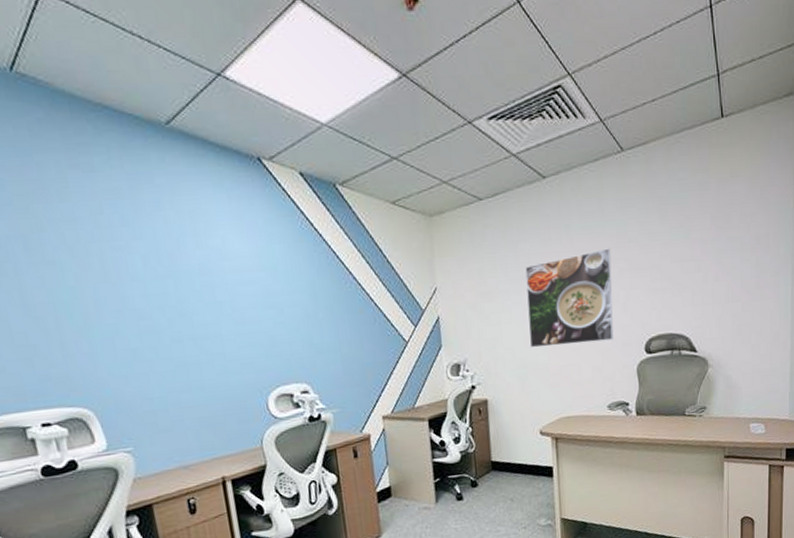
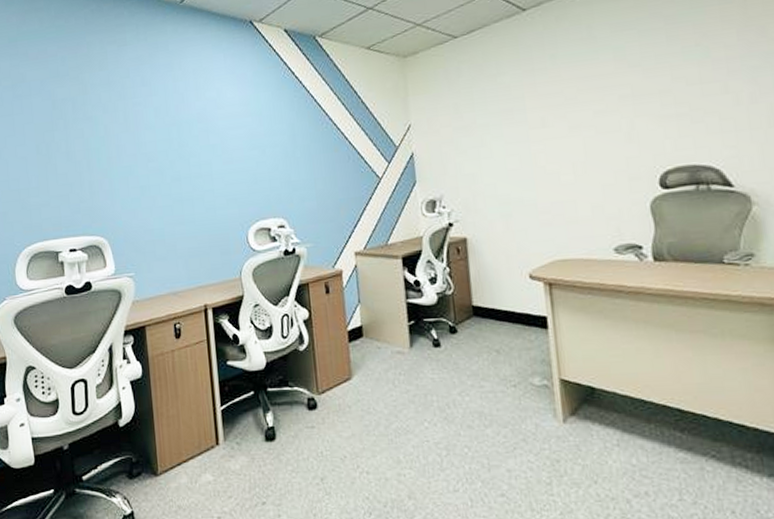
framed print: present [525,248,614,348] -> none [506,75,617,184]

